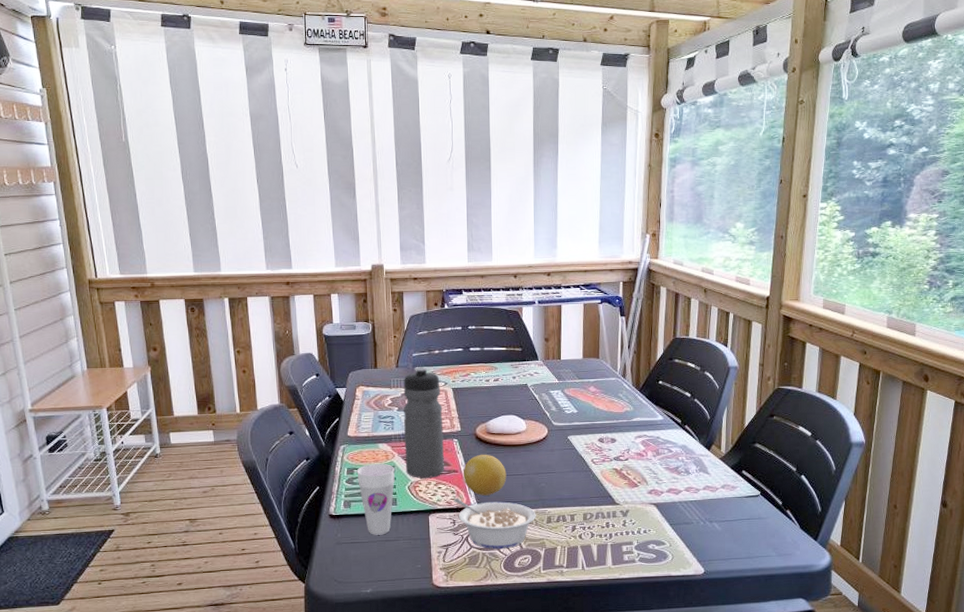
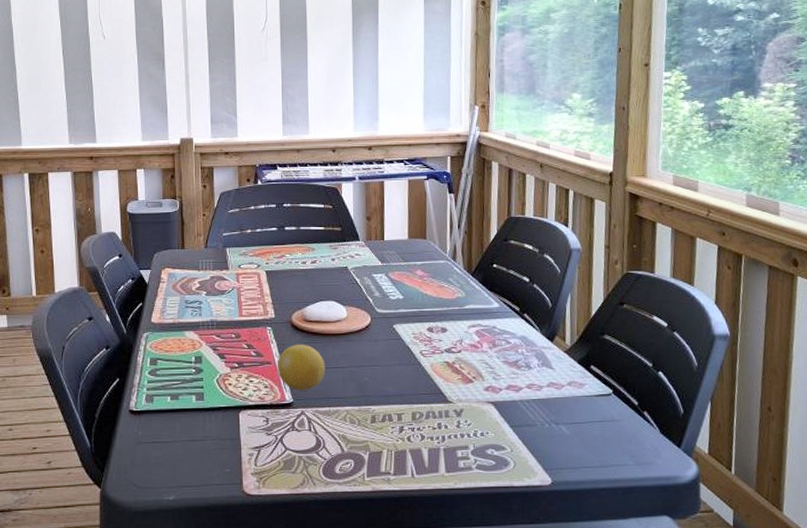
cup: present [356,464,395,535] -> none [160,354,202,434]
water bottle: present [403,367,444,478] -> none [212,247,256,370]
legume: present [453,498,536,550] -> none [267,394,359,453]

